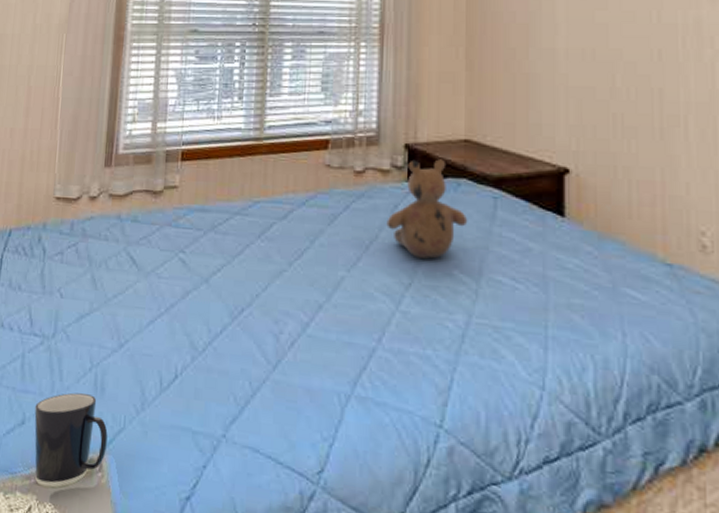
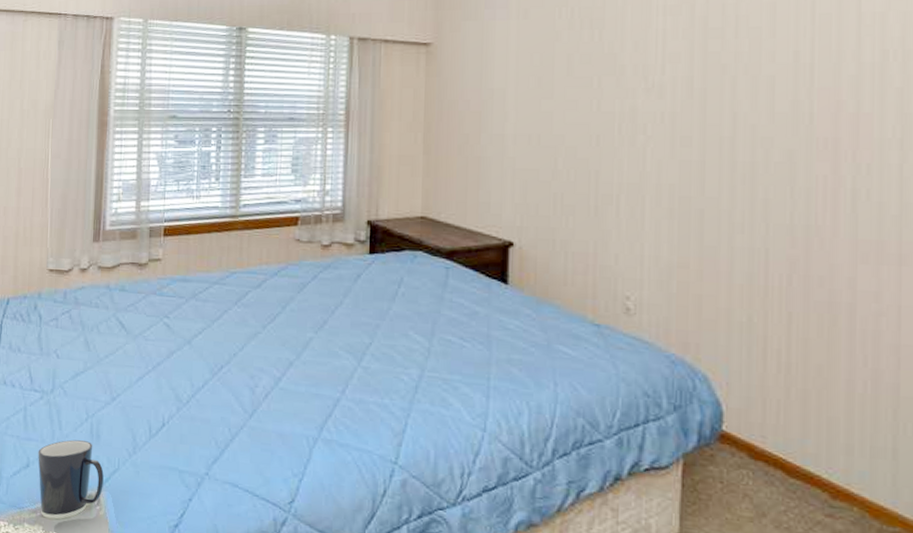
teddy bear: present [386,159,468,259] -> none [350,234,423,322]

